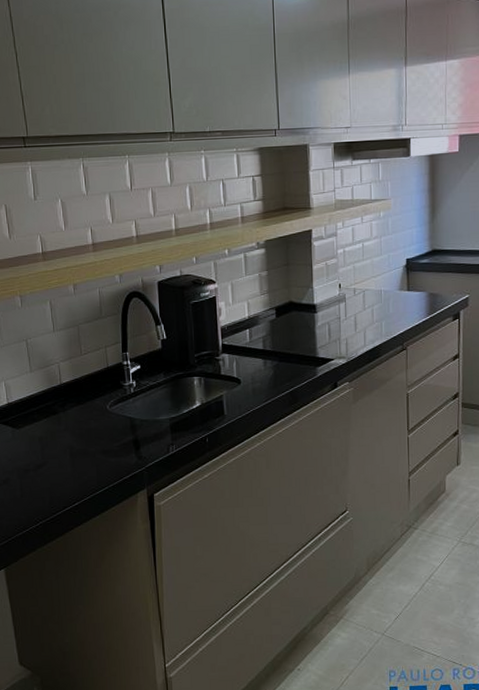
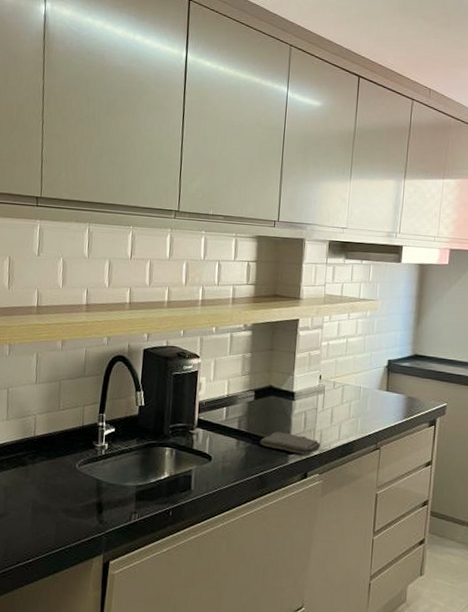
washcloth: none [287,346,348,366] -> present [260,432,321,455]

